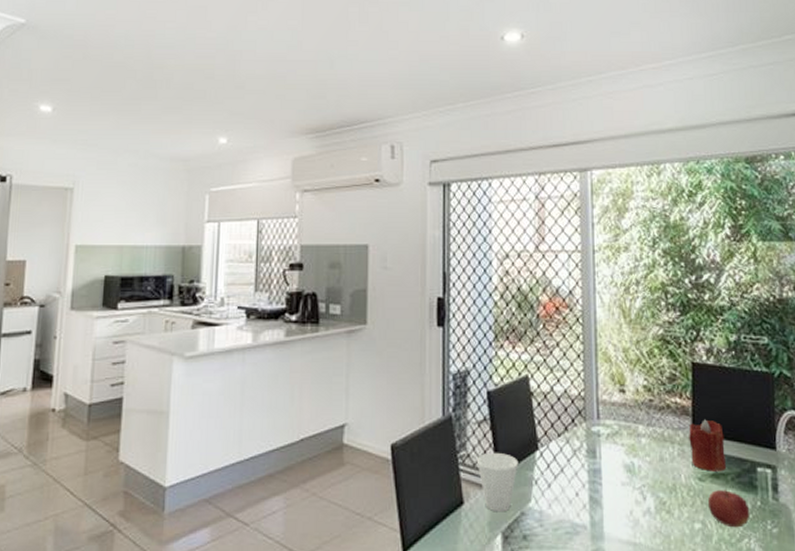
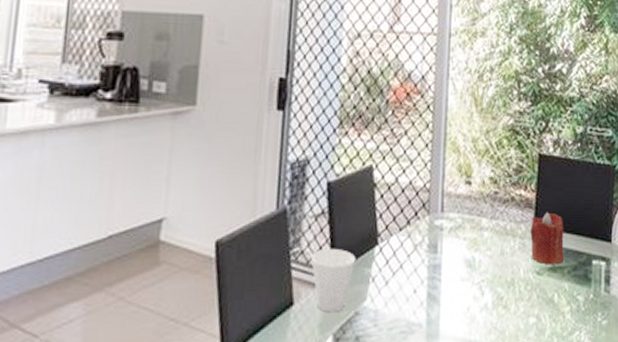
fruit: present [707,489,750,528] -> none [543,282,583,321]

